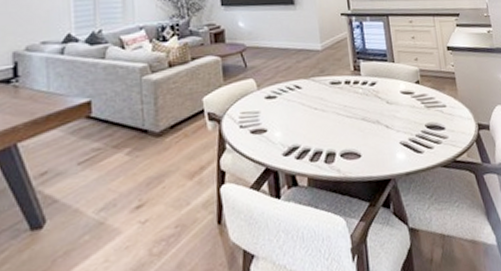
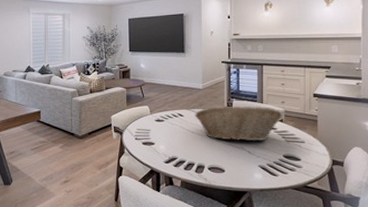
fruit basket: none [315,66,417,114] -> present [195,106,282,142]

